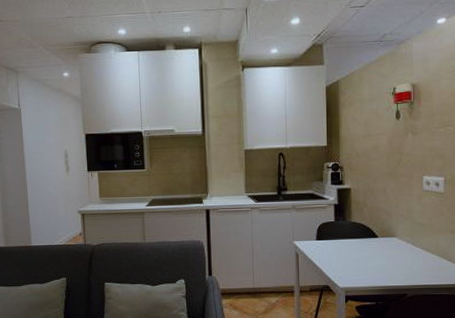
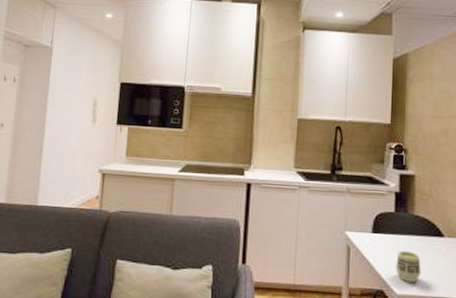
cup: none [338,252,359,277] -> present [396,250,421,282]

